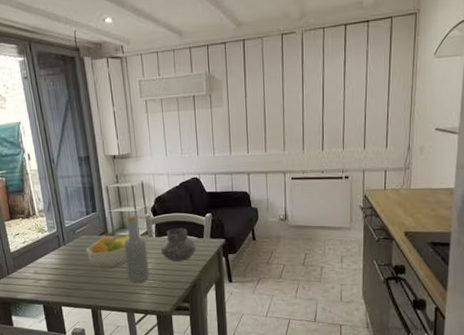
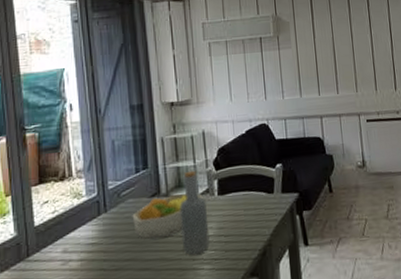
vase: present [160,228,196,262] -> none [224,182,266,225]

